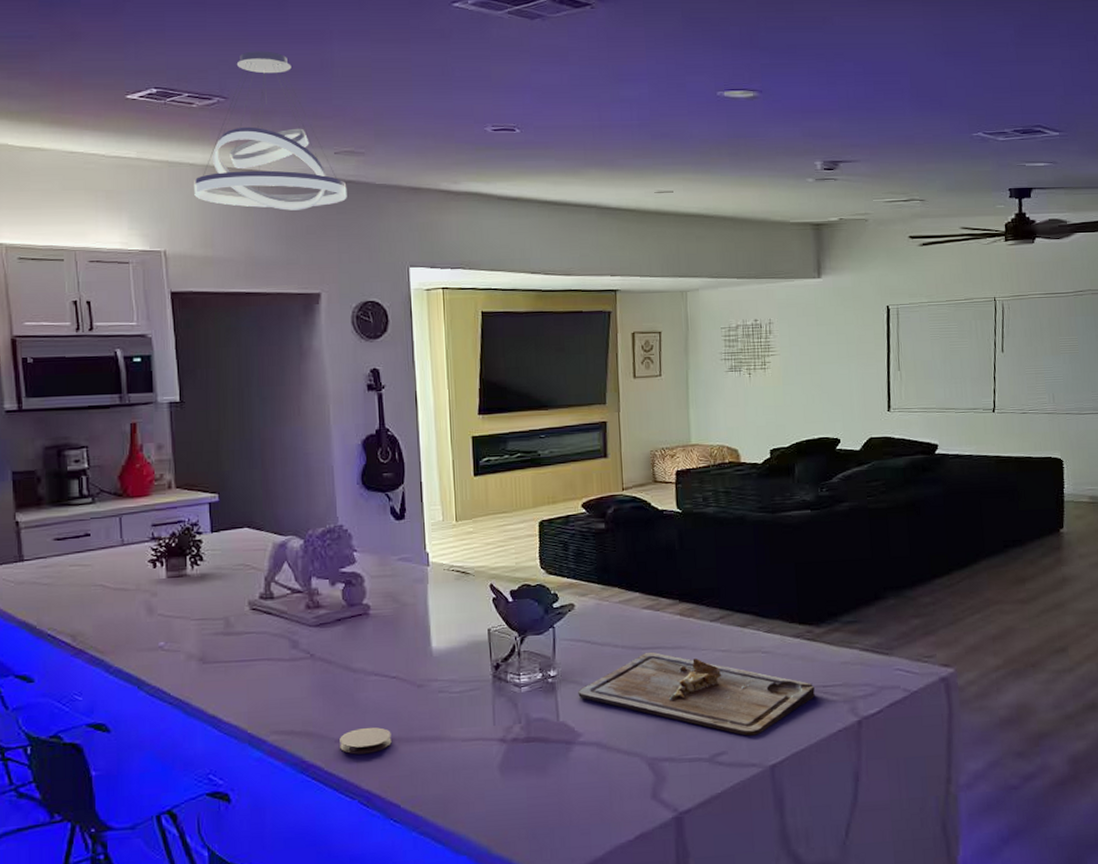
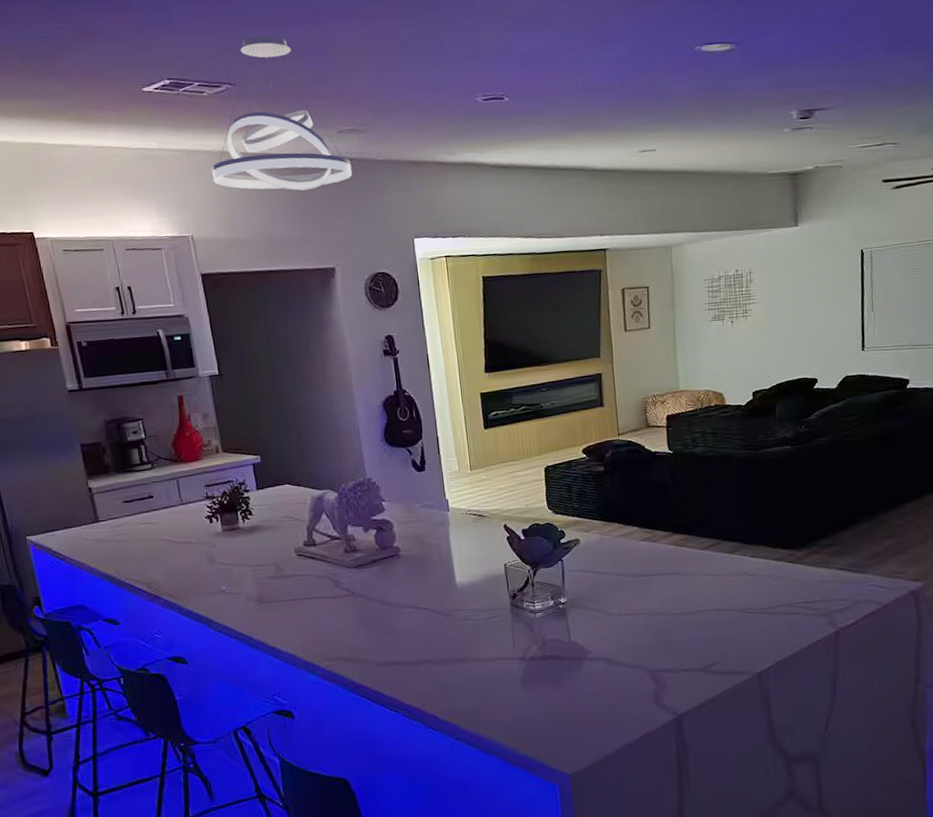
coaster: present [340,727,392,755] -> none [382,651,427,675]
cutting board: present [578,652,815,736] -> none [586,579,797,648]

